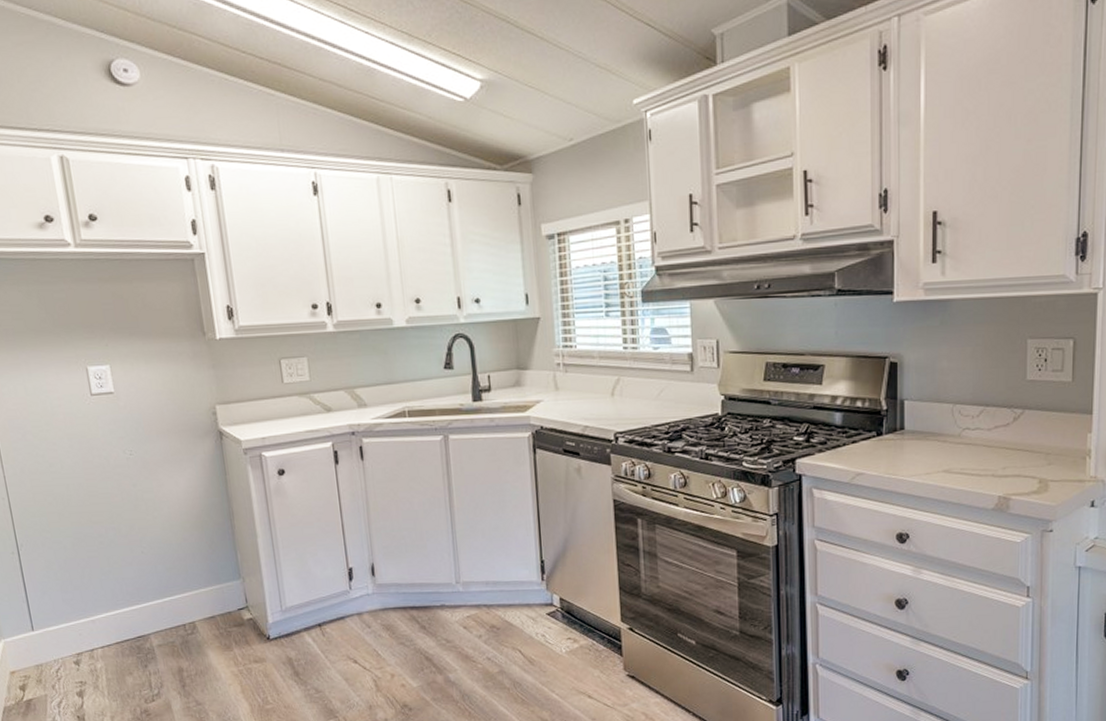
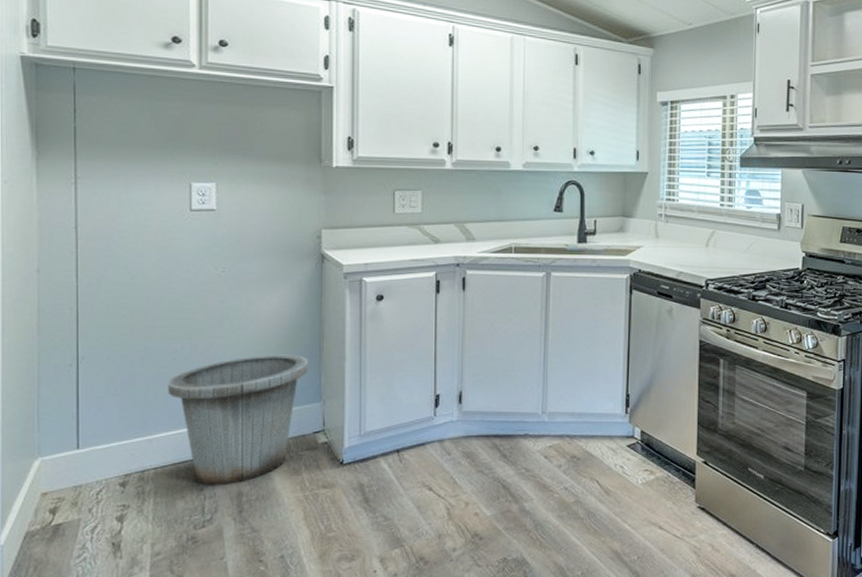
trash can: none [98,533,225,663] -> present [167,354,309,486]

